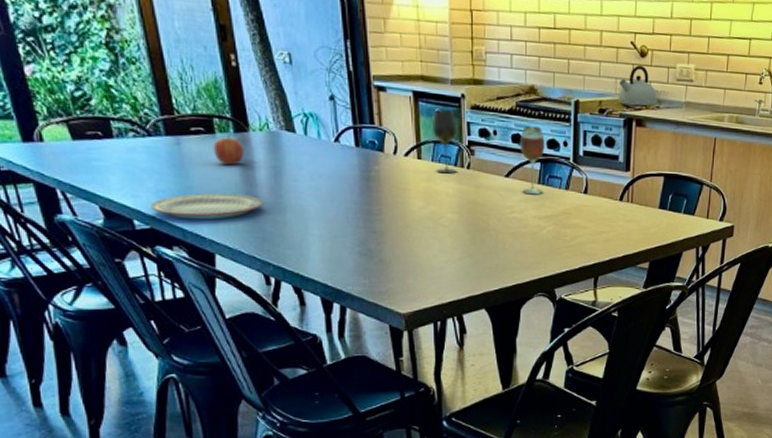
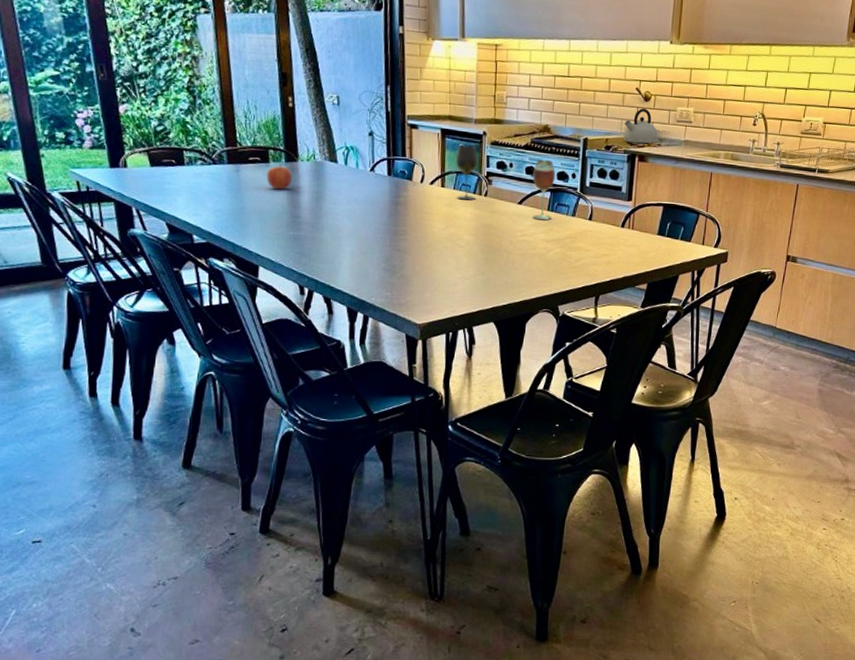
plate: present [150,193,264,220] -> none [208,213,305,237]

